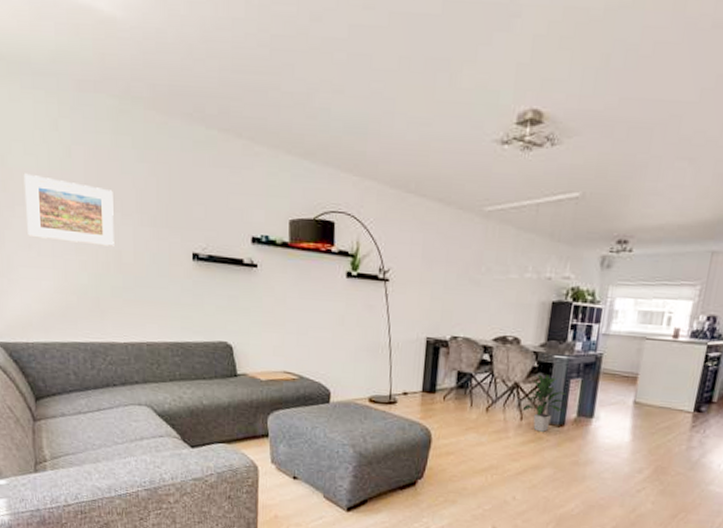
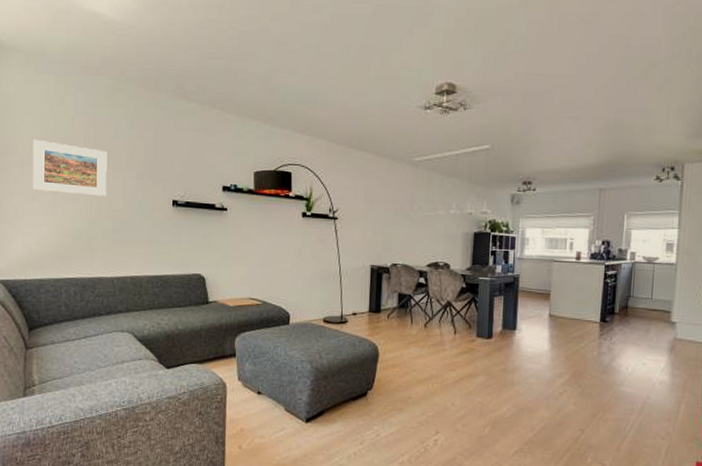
indoor plant: present [522,374,566,432] -> none [455,293,493,344]

